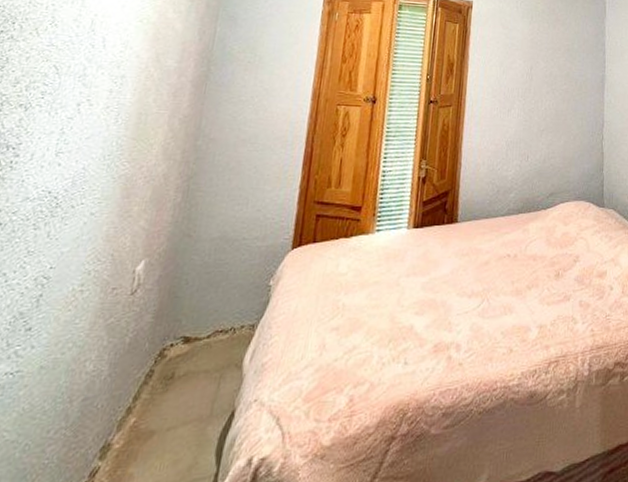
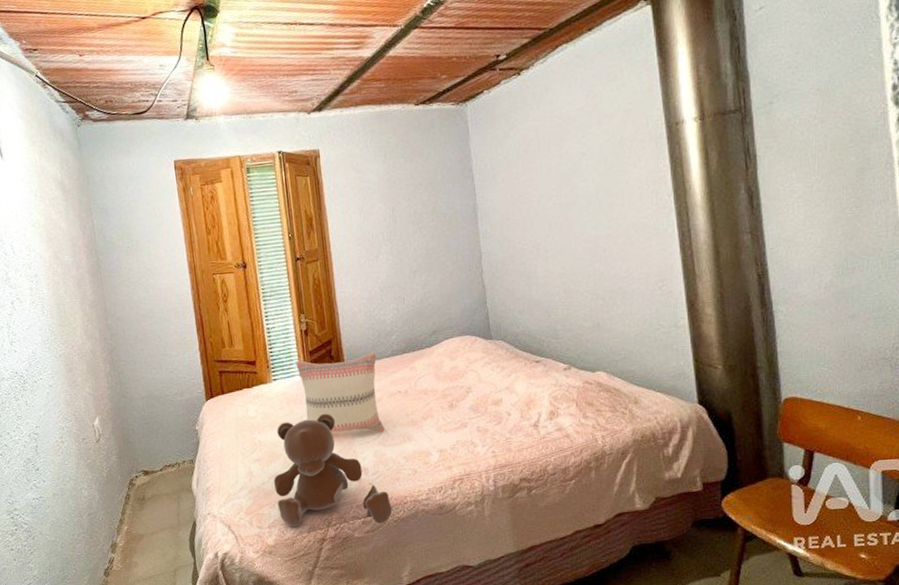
teddy bear: none [346,274,480,421] -> present [273,413,393,527]
pillow: none [404,209,492,300] -> present [296,352,385,433]

